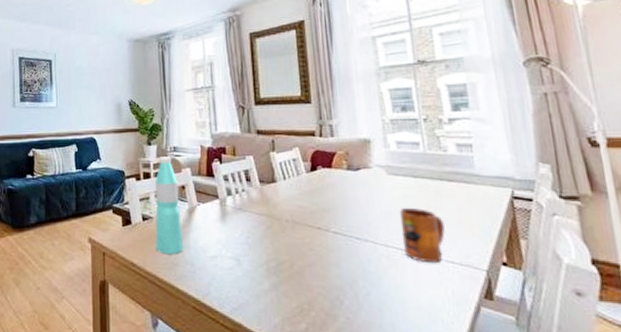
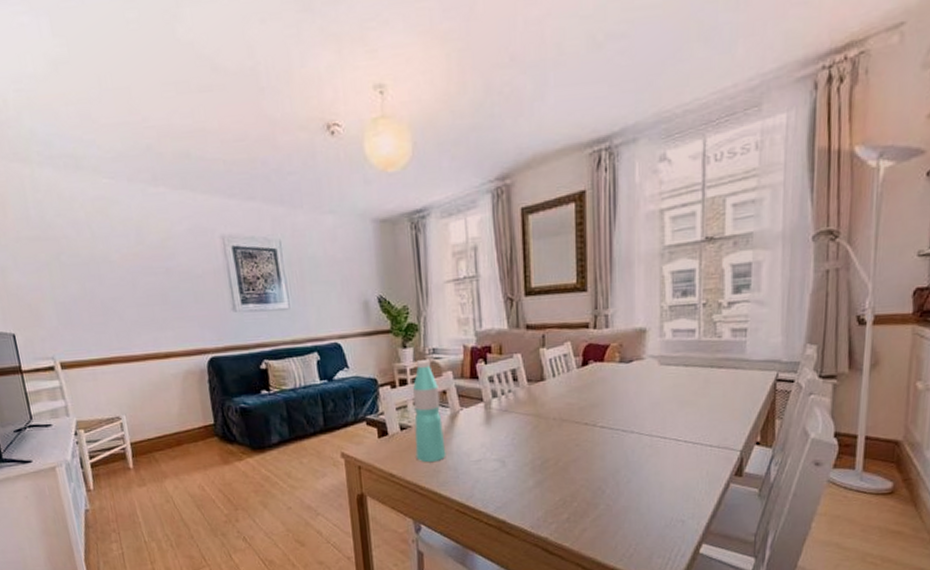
mug: present [399,208,445,264] -> none [666,397,708,449]

